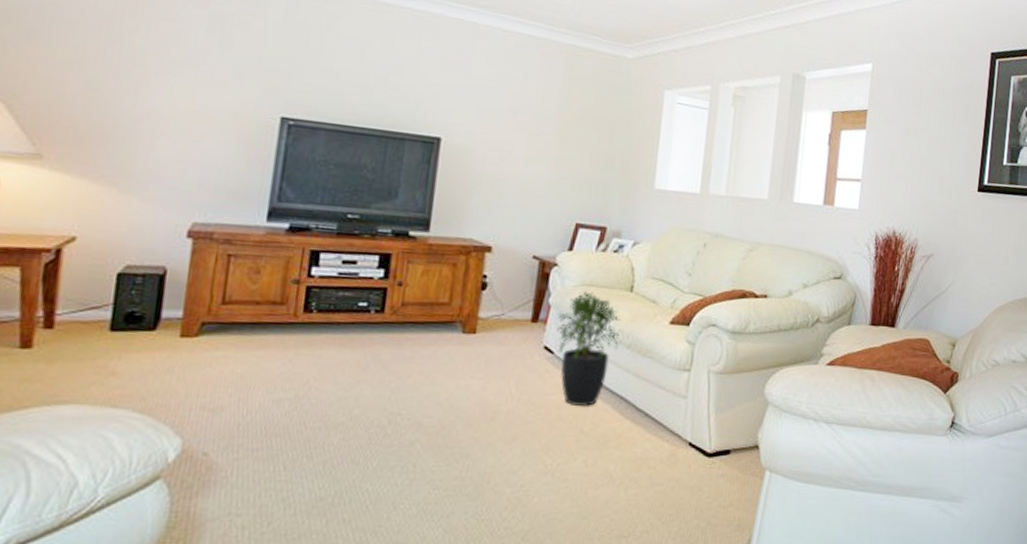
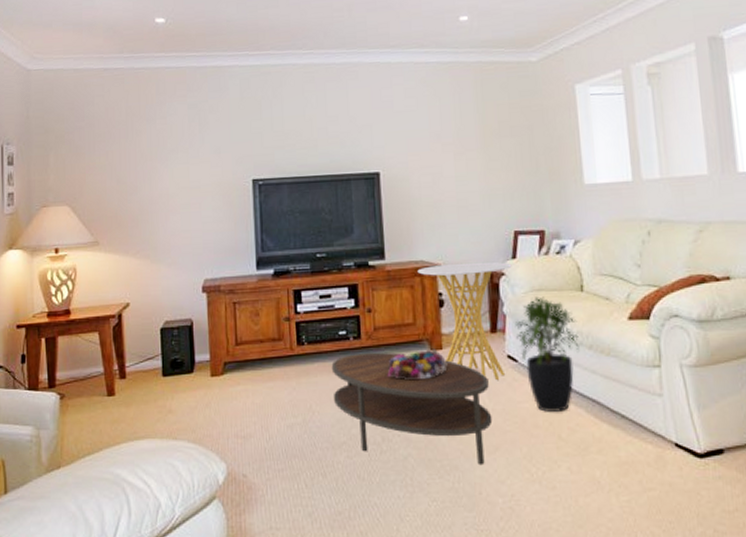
coffee table: none [337,328,520,455] -> present [331,352,493,466]
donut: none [407,332,479,363] -> present [387,348,448,381]
side table: none [463,245,567,370] -> present [417,261,512,380]

